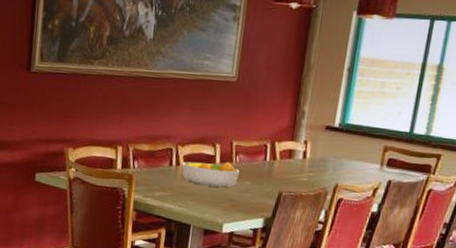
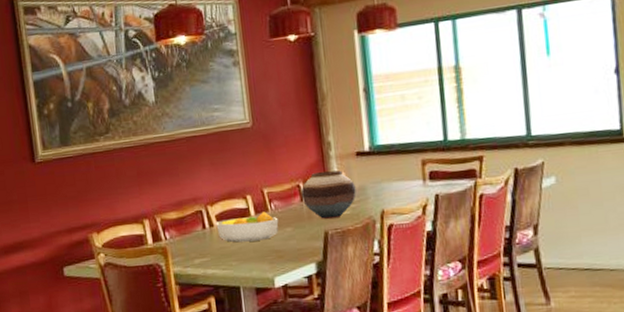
vase: none [265,137,318,182] -> present [300,170,357,219]

